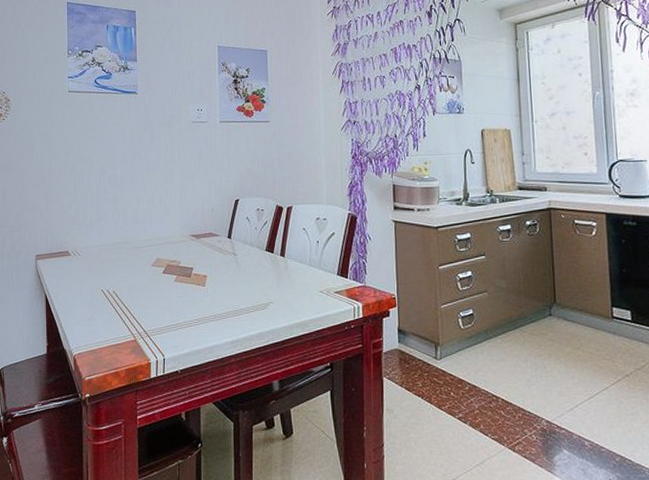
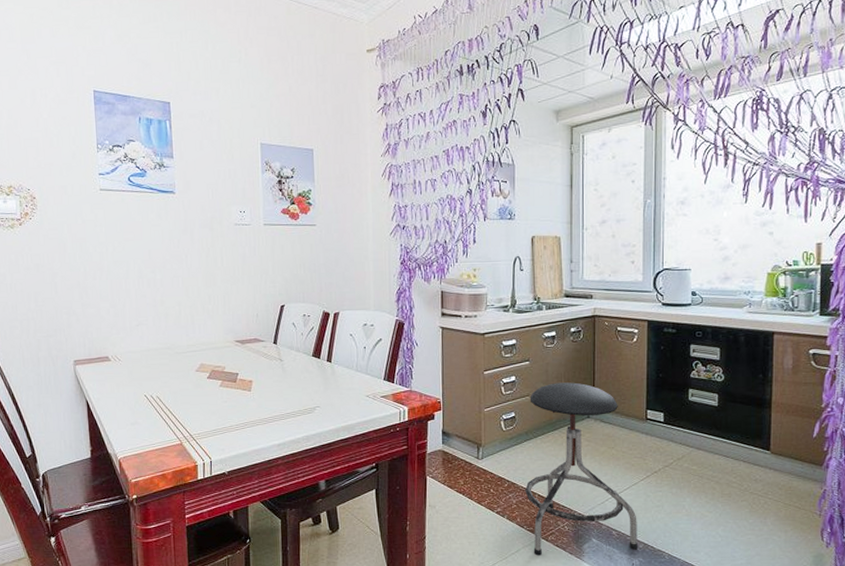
stool: none [487,278,615,468] -> present [525,382,639,556]

